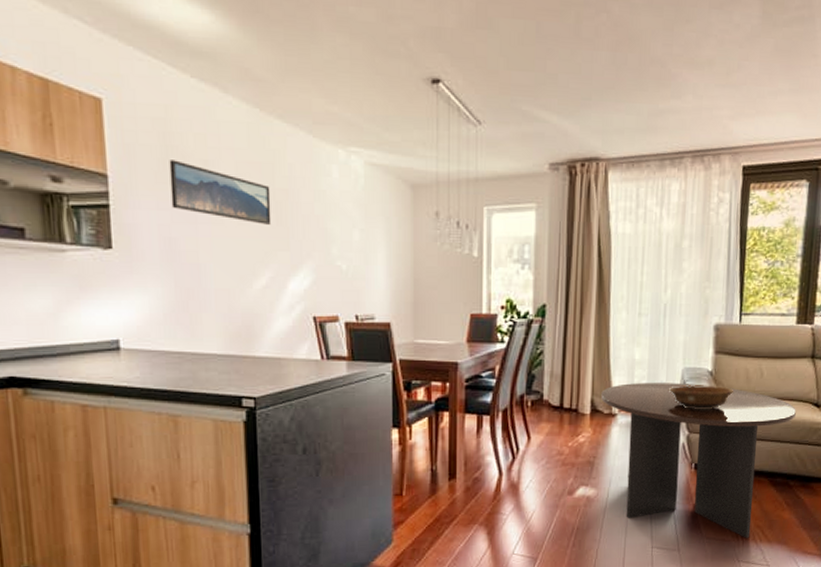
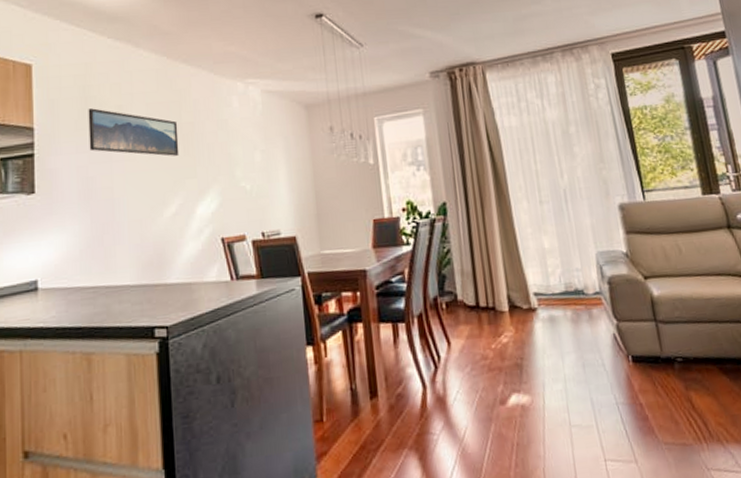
coffee table: present [601,383,797,538] -> none [516,267,729,440]
decorative bowl: present [668,385,733,410] -> none [585,267,655,296]

